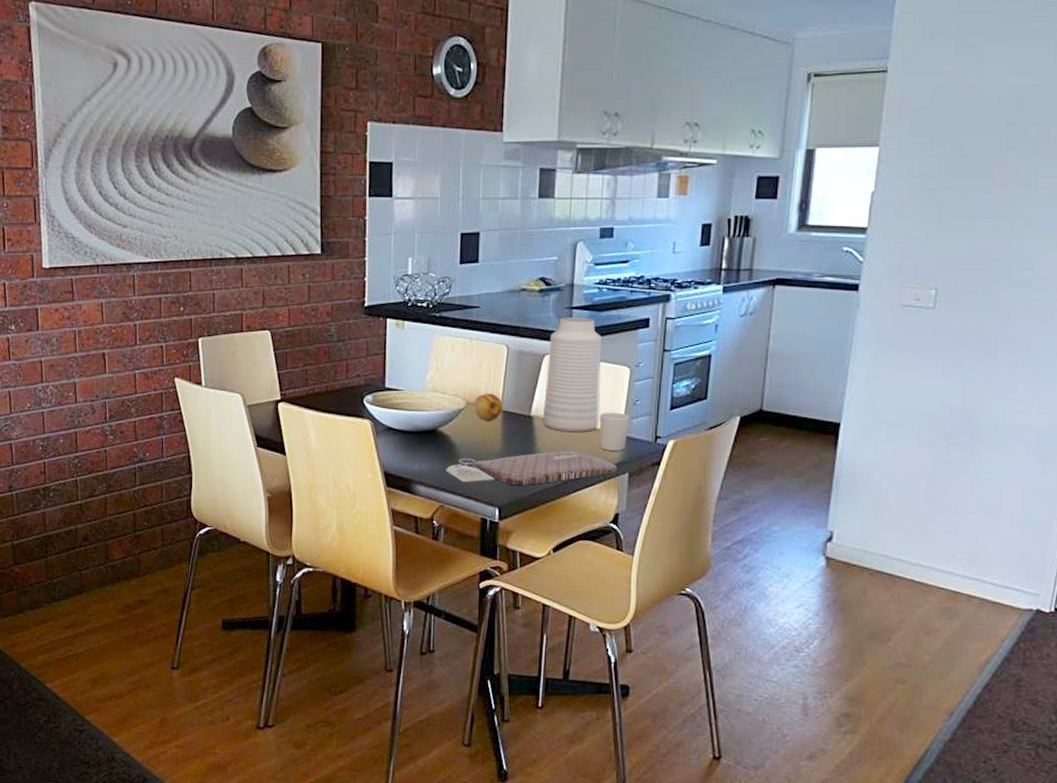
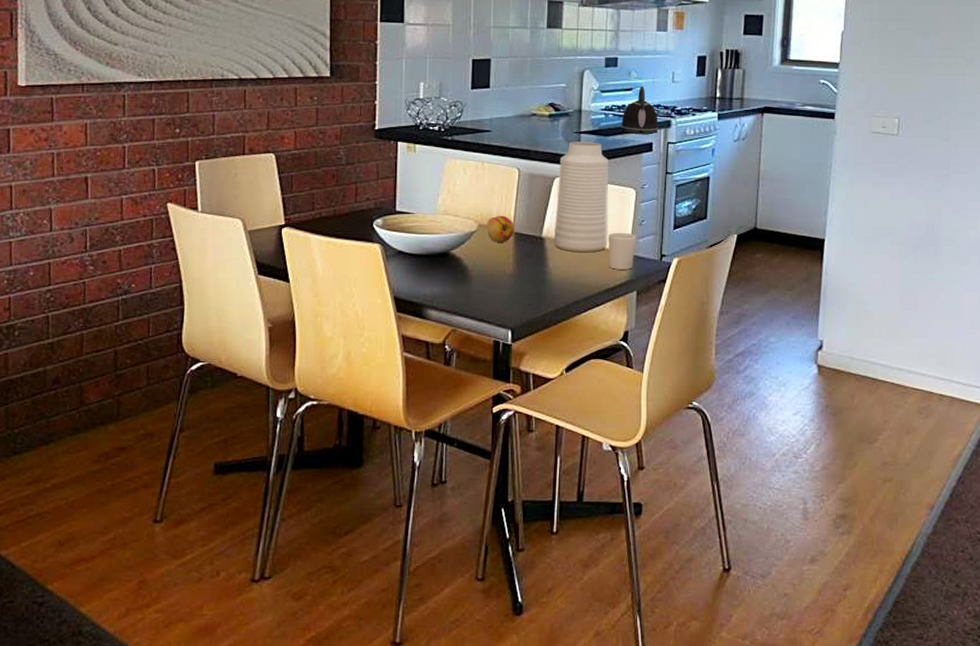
placemat: present [446,450,617,486] -> none [458,270,625,307]
kettle: none [615,257,656,309] -> present [620,86,658,134]

